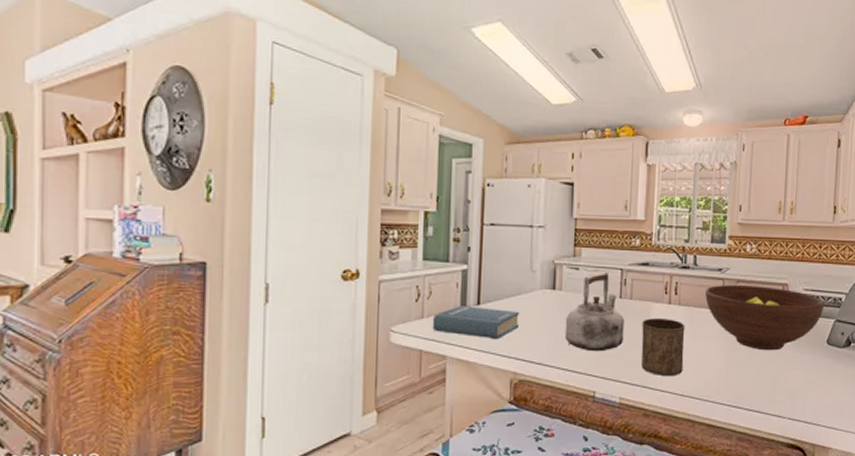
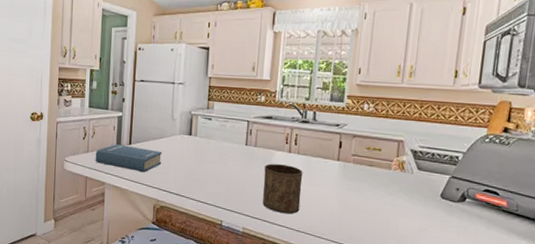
kettle: present [564,272,624,352] -> none [198,123,249,189]
fruit bowl: present [705,284,825,351] -> none [322,138,440,200]

